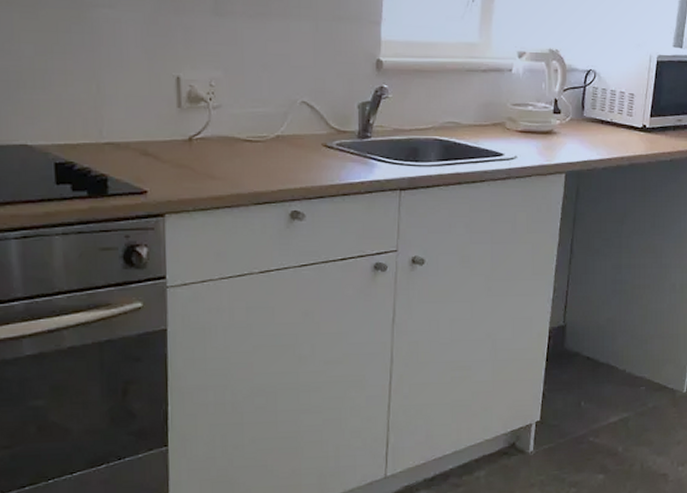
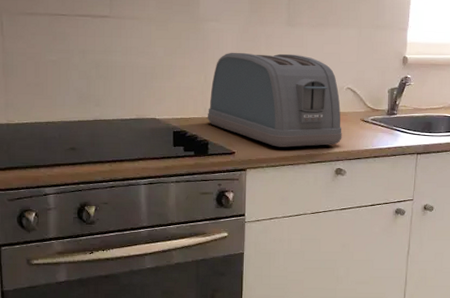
toaster: none [104,51,298,183] -> present [208,52,342,147]

